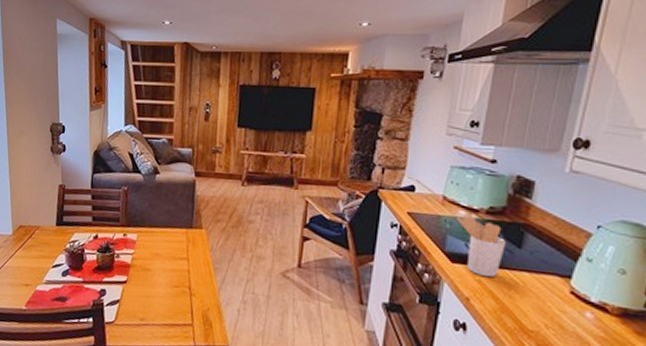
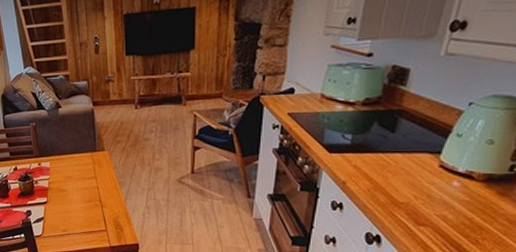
utensil holder: present [457,215,505,278] -> none [334,109,380,162]

